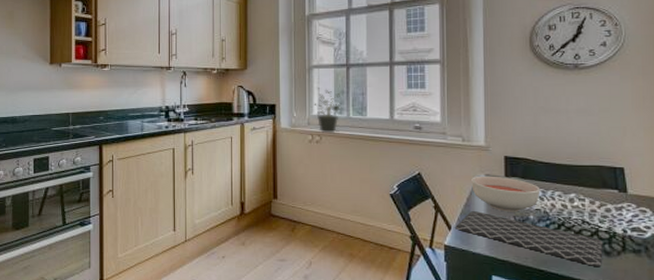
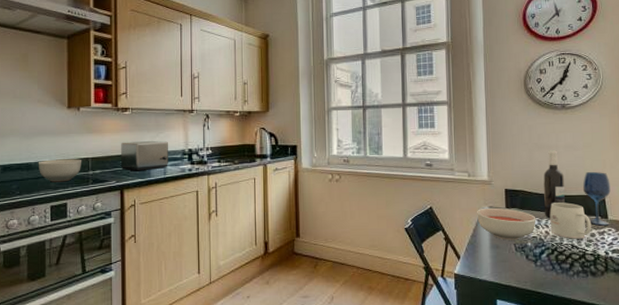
bowl: none [22,114,63,136] -> present [38,159,82,182]
toaster: none [99,97,145,127] -> present [120,140,168,171]
potted plant: present [314,89,343,134] -> none [333,130,360,173]
placemat: present [455,211,603,266] -> none [464,241,589,286]
wine bottle: none [549,115,575,189] -> present [543,150,565,218]
mug: none [556,173,607,214] -> present [549,202,592,239]
wineglass: none [597,140,632,201] -> present [582,172,611,226]

